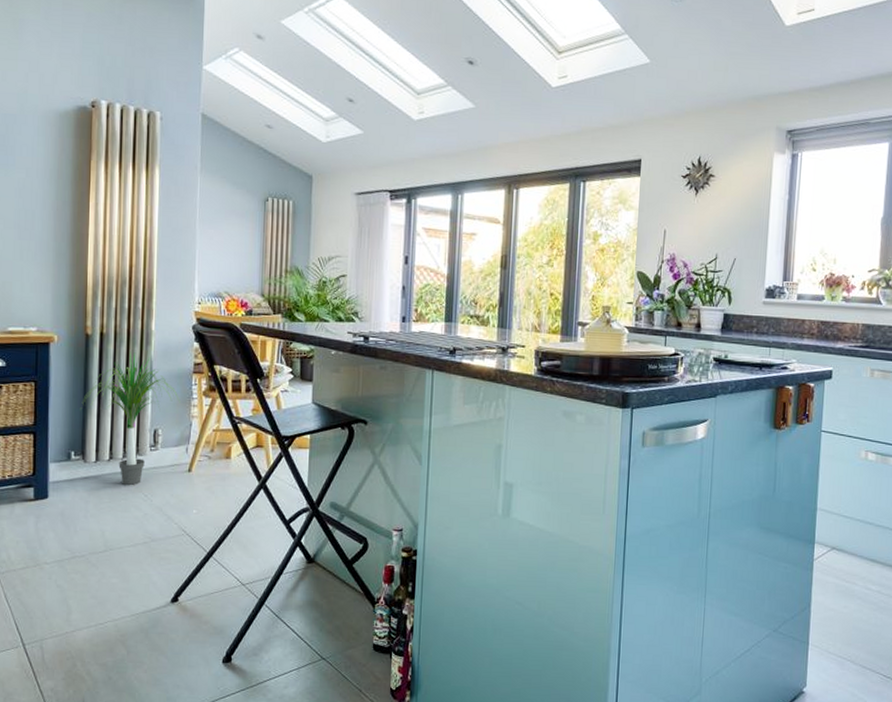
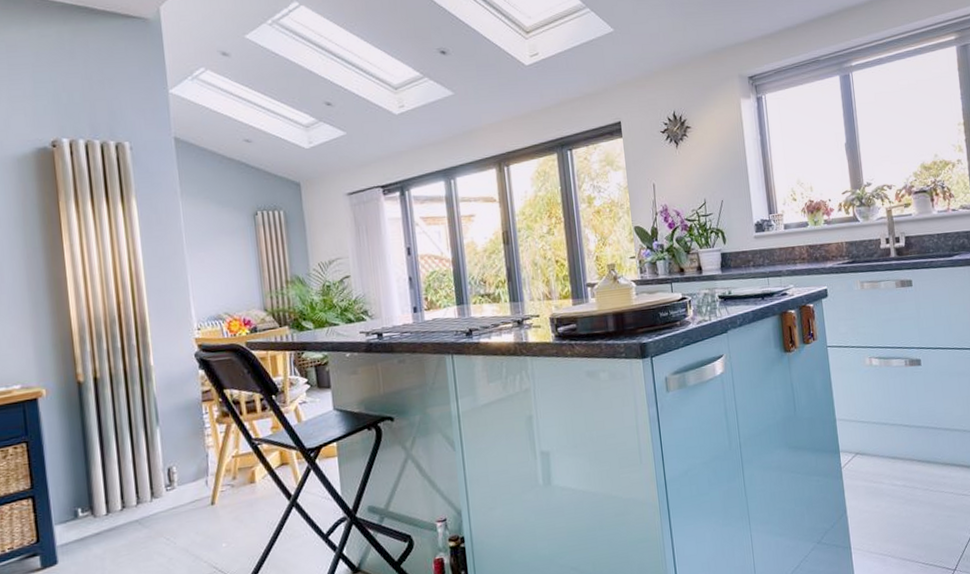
potted plant: present [80,351,180,485] -> none [81,391,193,533]

